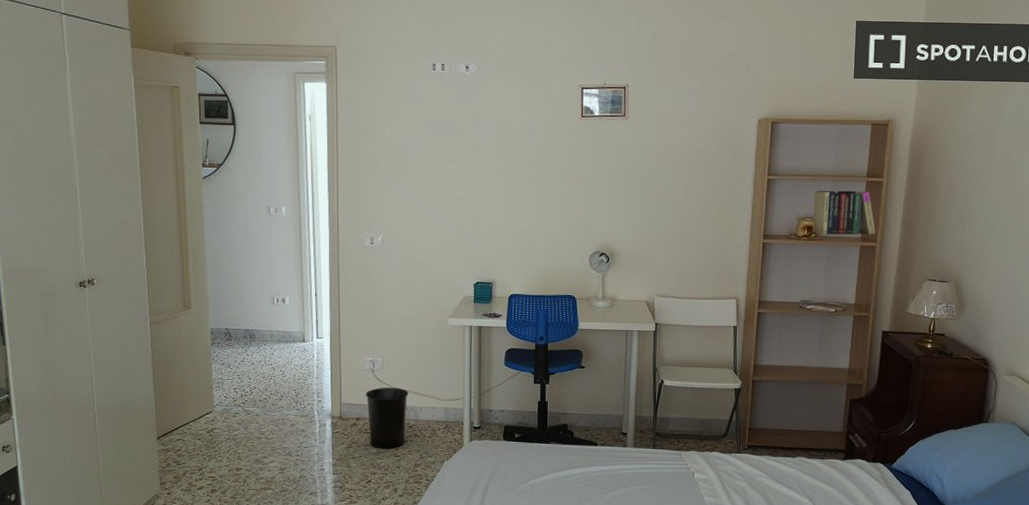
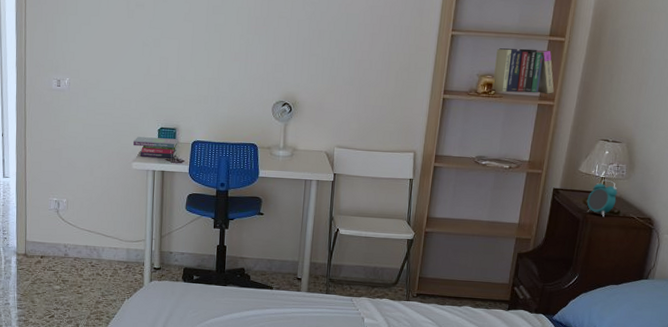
waste bin: present [365,387,409,449] -> none [50,227,92,287]
books: none [448,292,494,313] -> present [133,137,178,158]
alarm clock: none [918,320,949,359] -> present [587,179,618,217]

